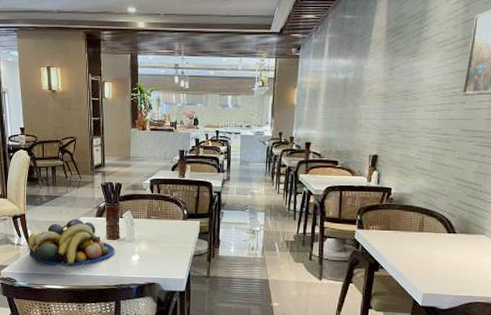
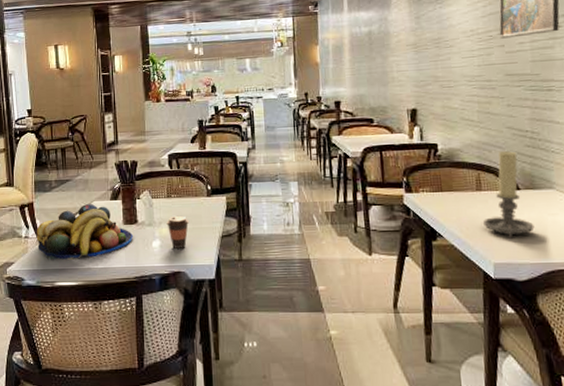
coffee cup: none [145,234,166,263] -> present [166,215,190,249]
candle holder: none [419,198,463,274] -> present [482,150,535,239]

